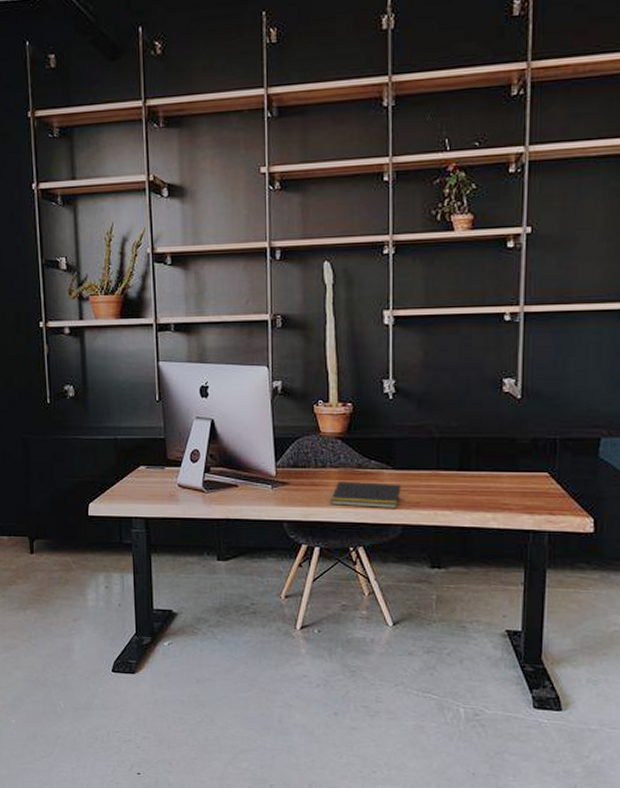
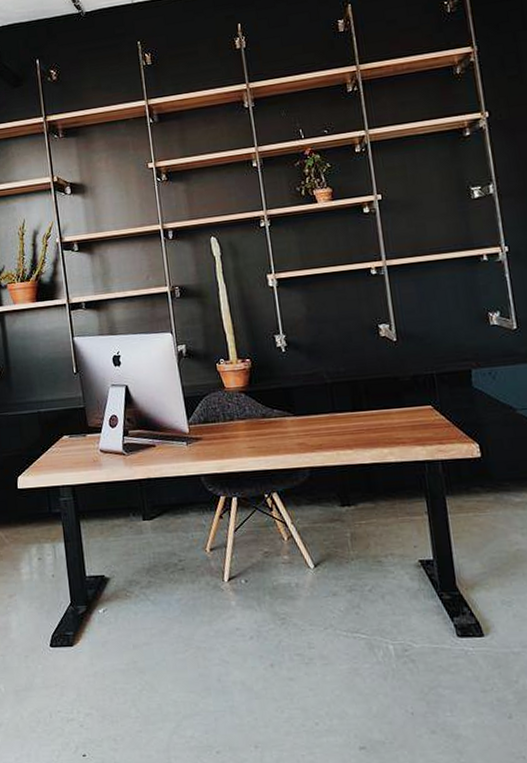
notepad: present [330,482,401,509] -> none [241,429,304,456]

